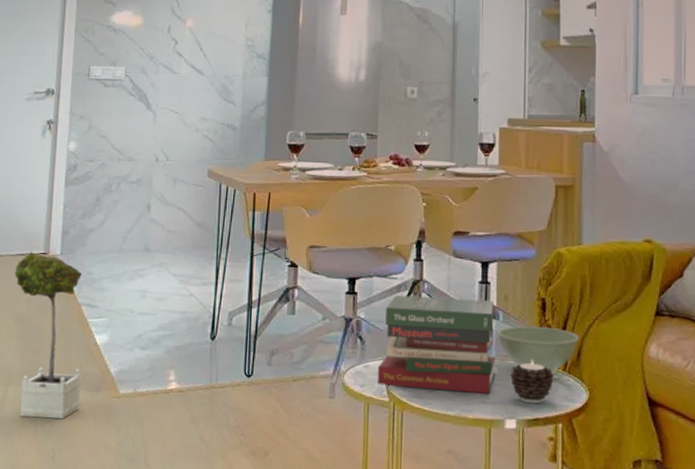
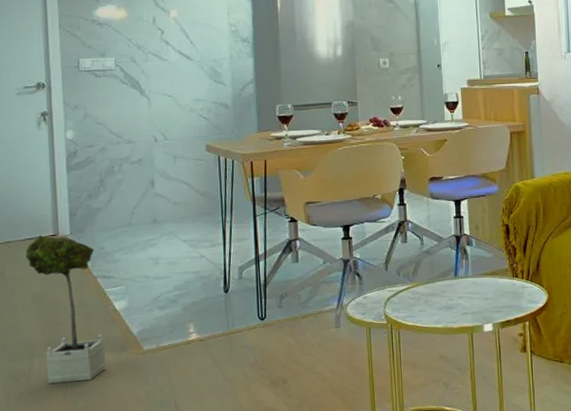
books: present [377,295,496,394] -> none [375,231,474,311]
bowl: present [497,325,579,374] -> none [472,247,537,284]
candle: present [510,360,554,404] -> none [485,274,520,309]

